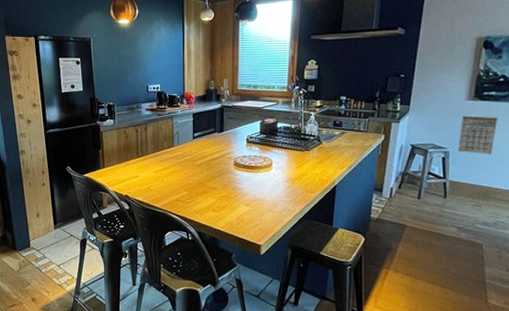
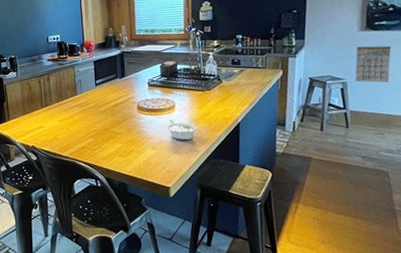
legume: none [262,178,294,200] -> present [166,120,198,141]

